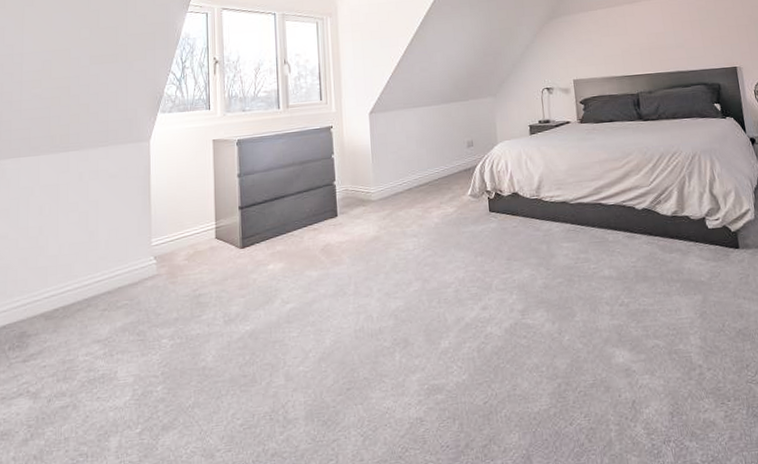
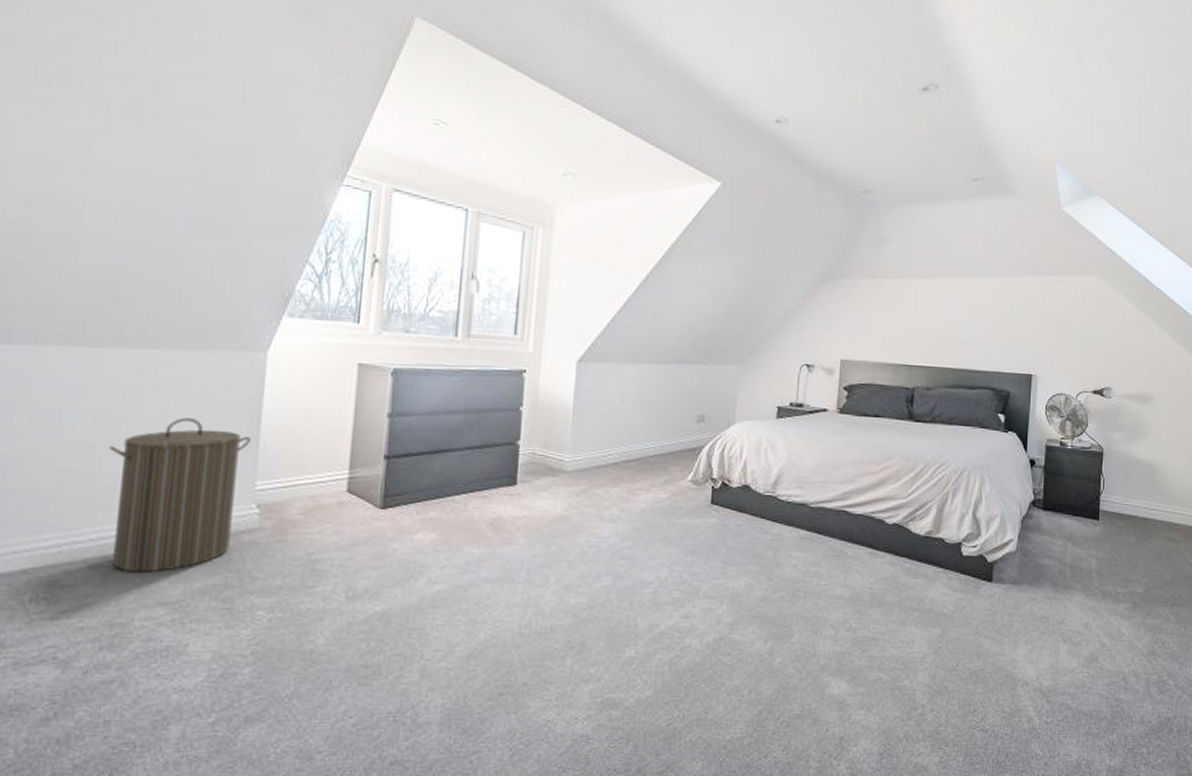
laundry hamper: none [51,198,145,320] -> present [108,418,251,573]

